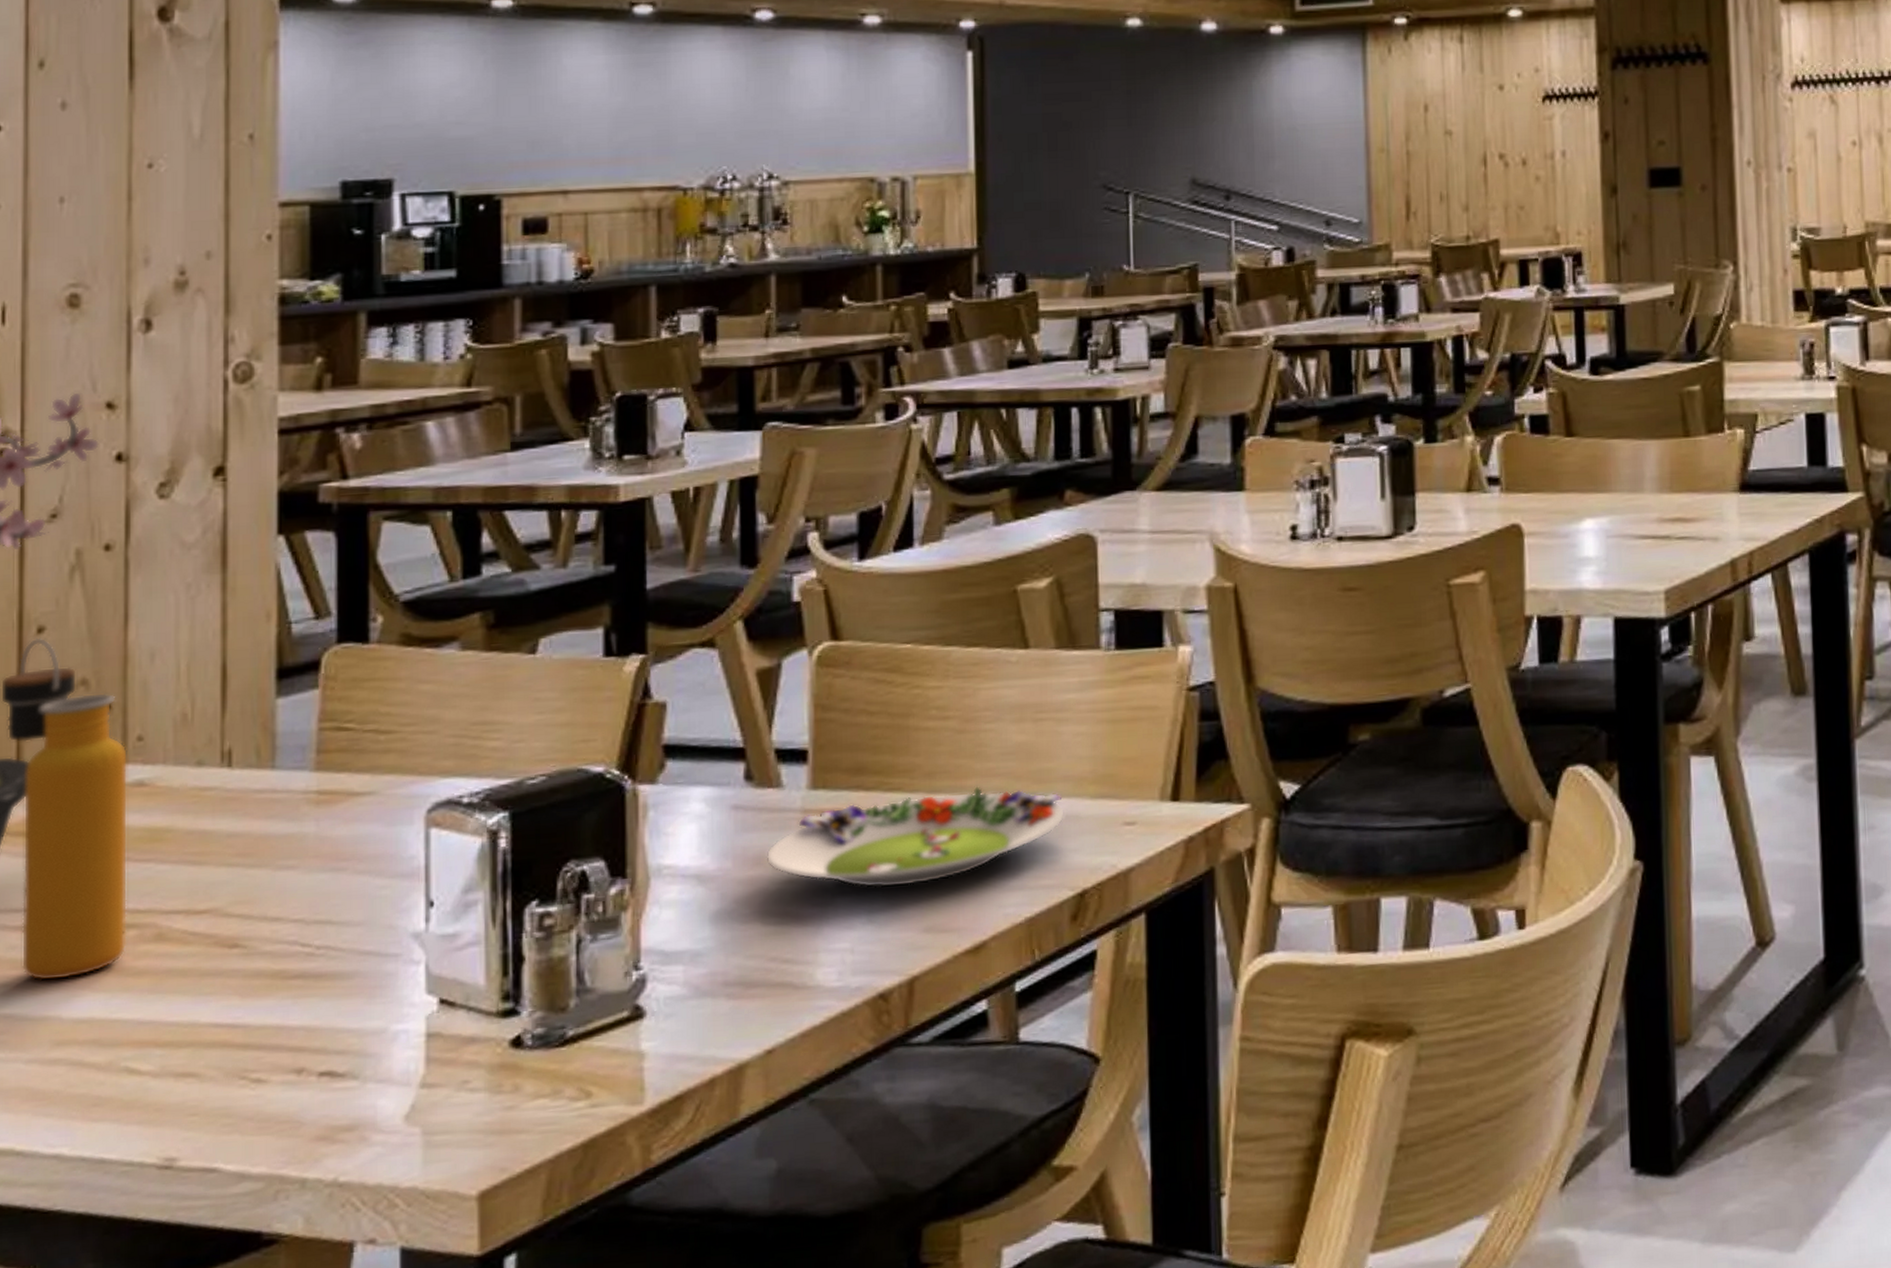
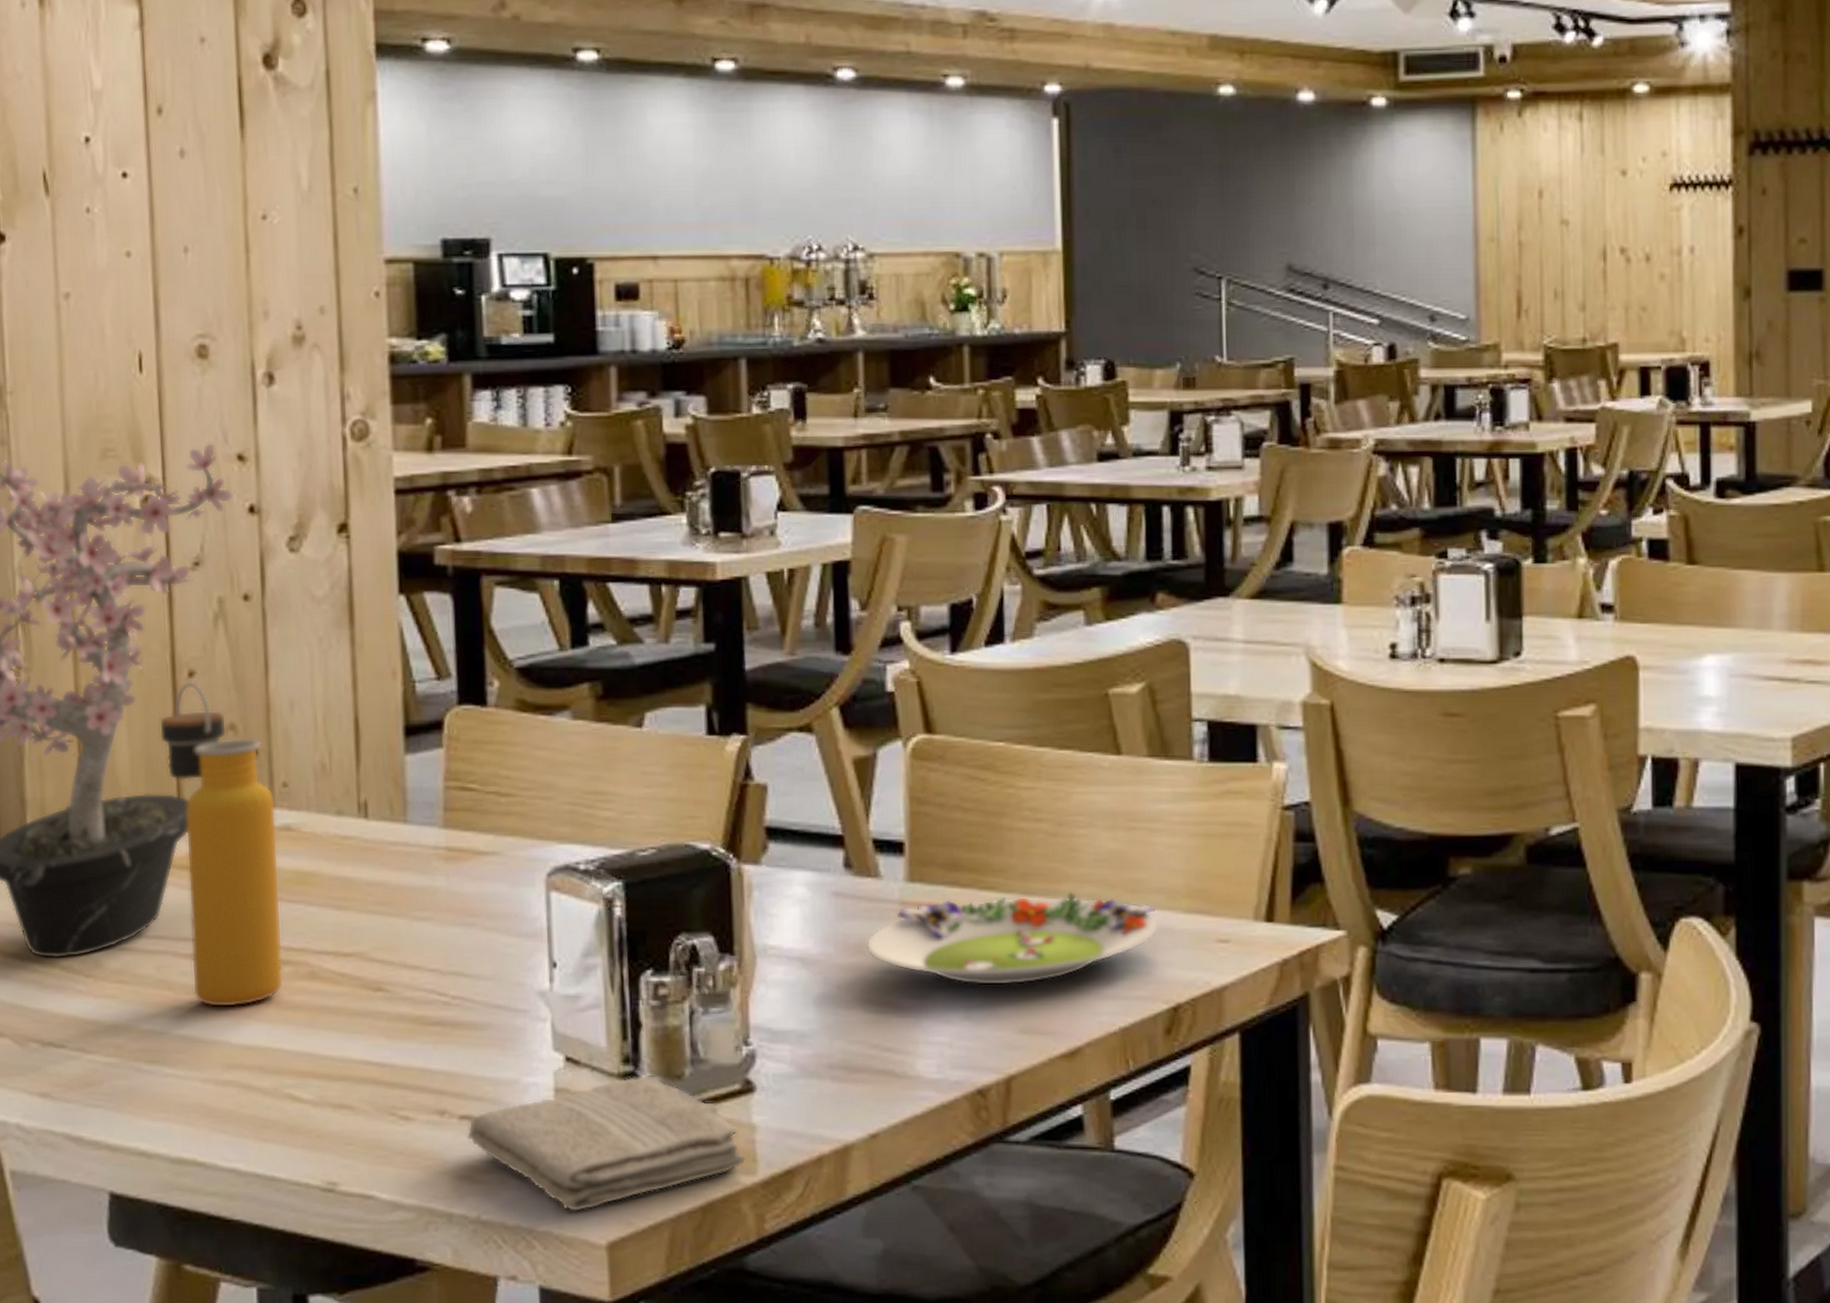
washcloth: none [325,1009,632,1164] -> present [466,1074,746,1213]

